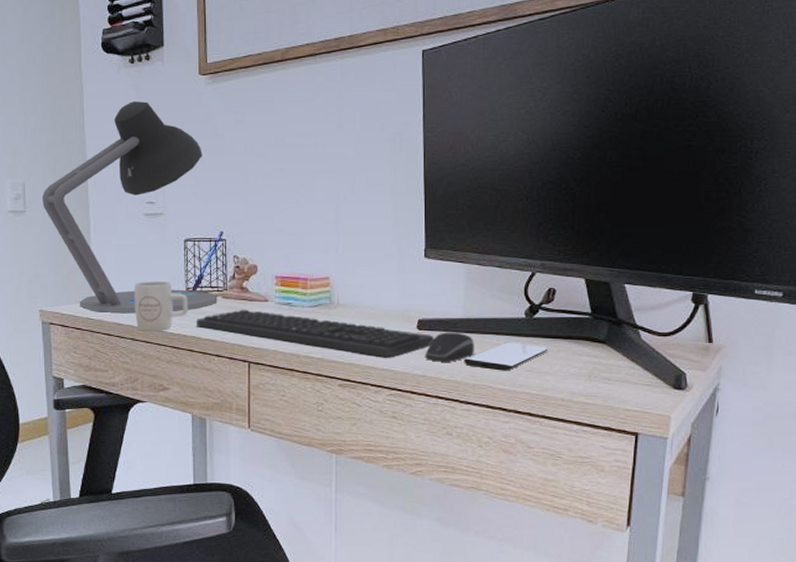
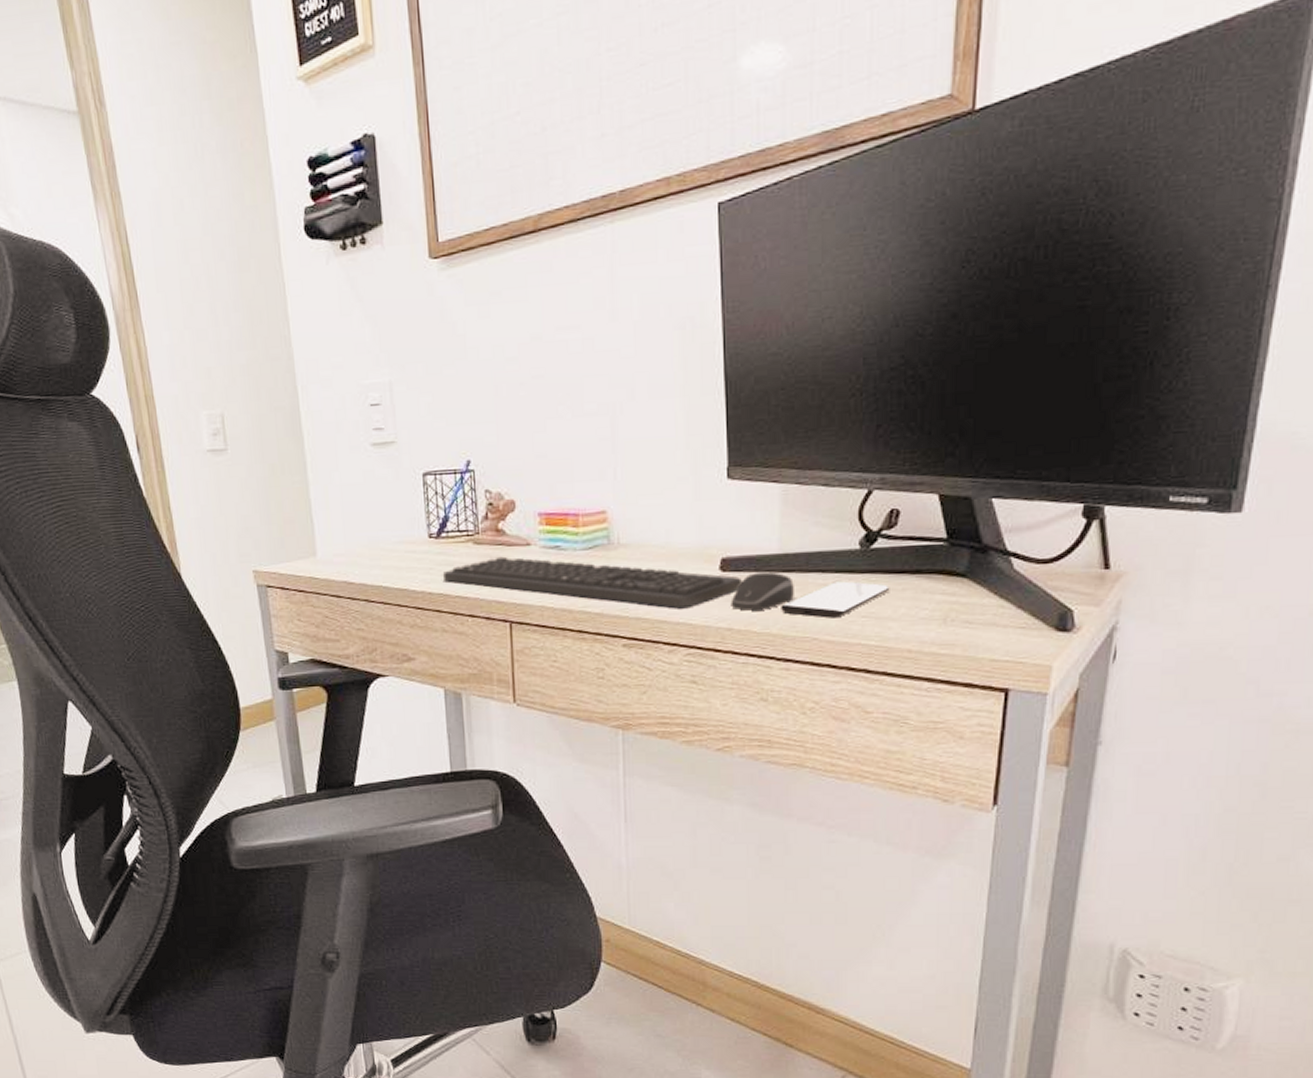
desk lamp: present [41,101,216,314] -> none [245,298,467,570]
mug: present [134,282,188,332] -> none [365,527,432,591]

